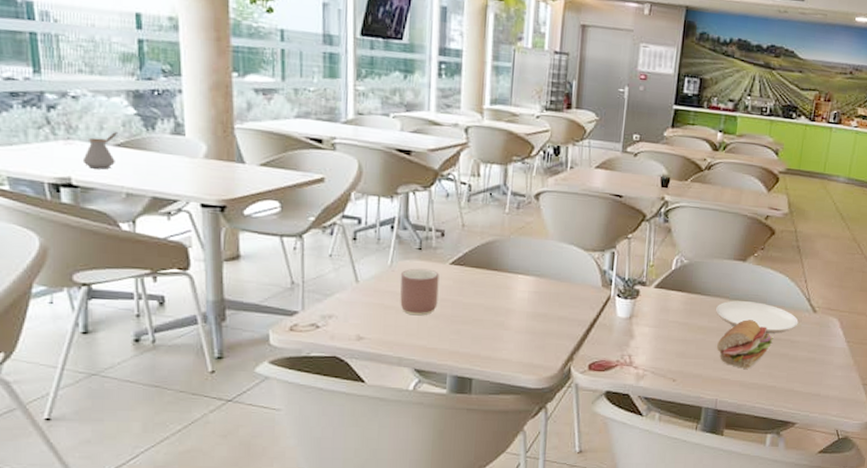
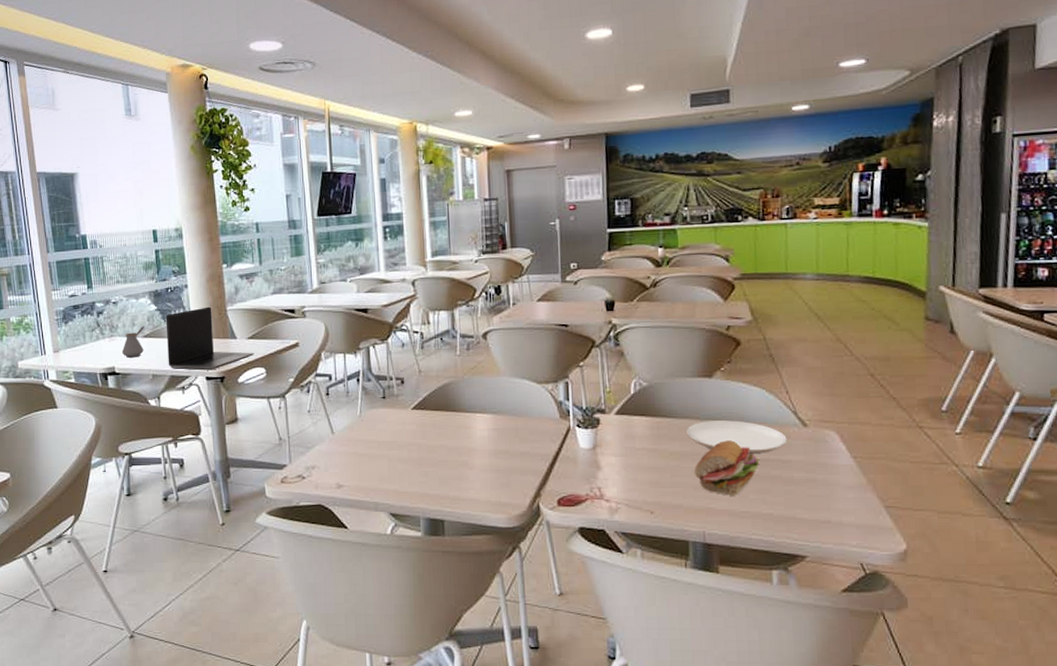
laptop computer: none [148,120,267,197] -> present [165,306,254,371]
mug: present [399,268,440,316] -> none [369,415,405,461]

